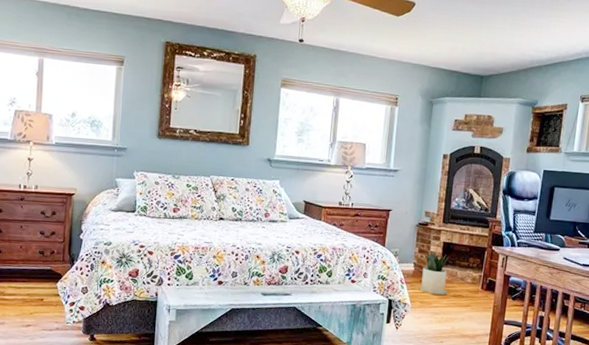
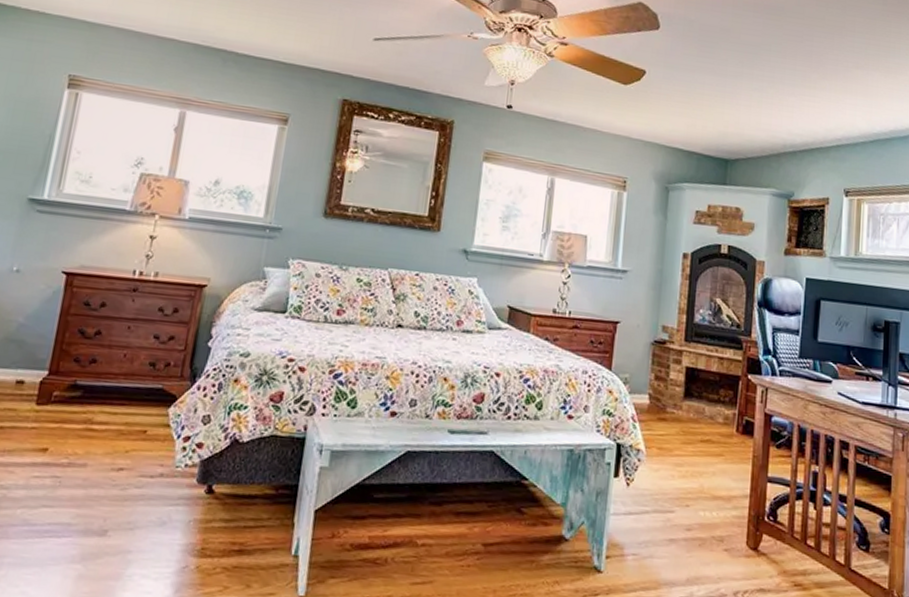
planter: present [418,251,449,296] -> none [654,378,694,440]

